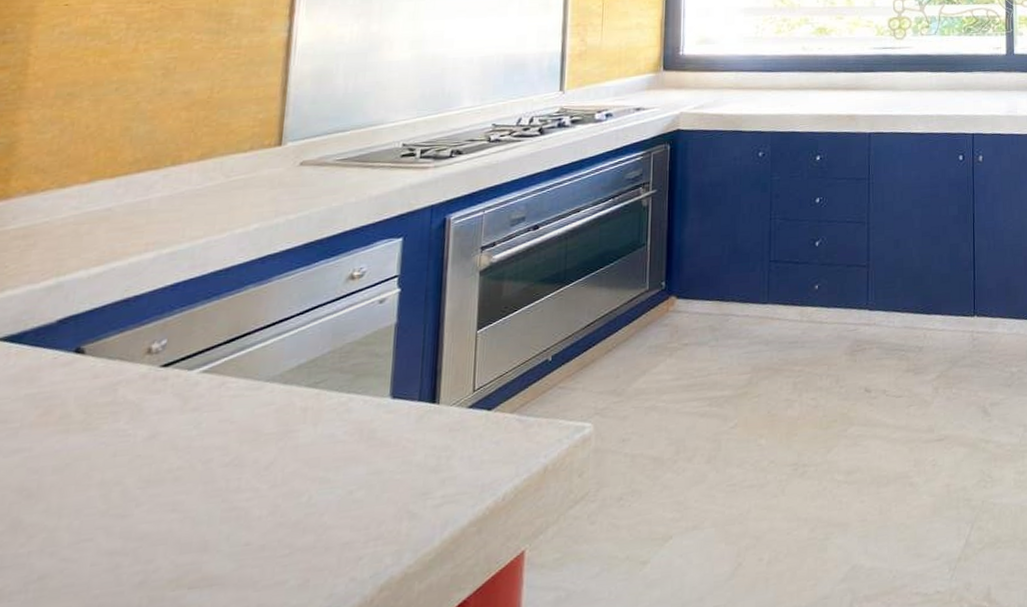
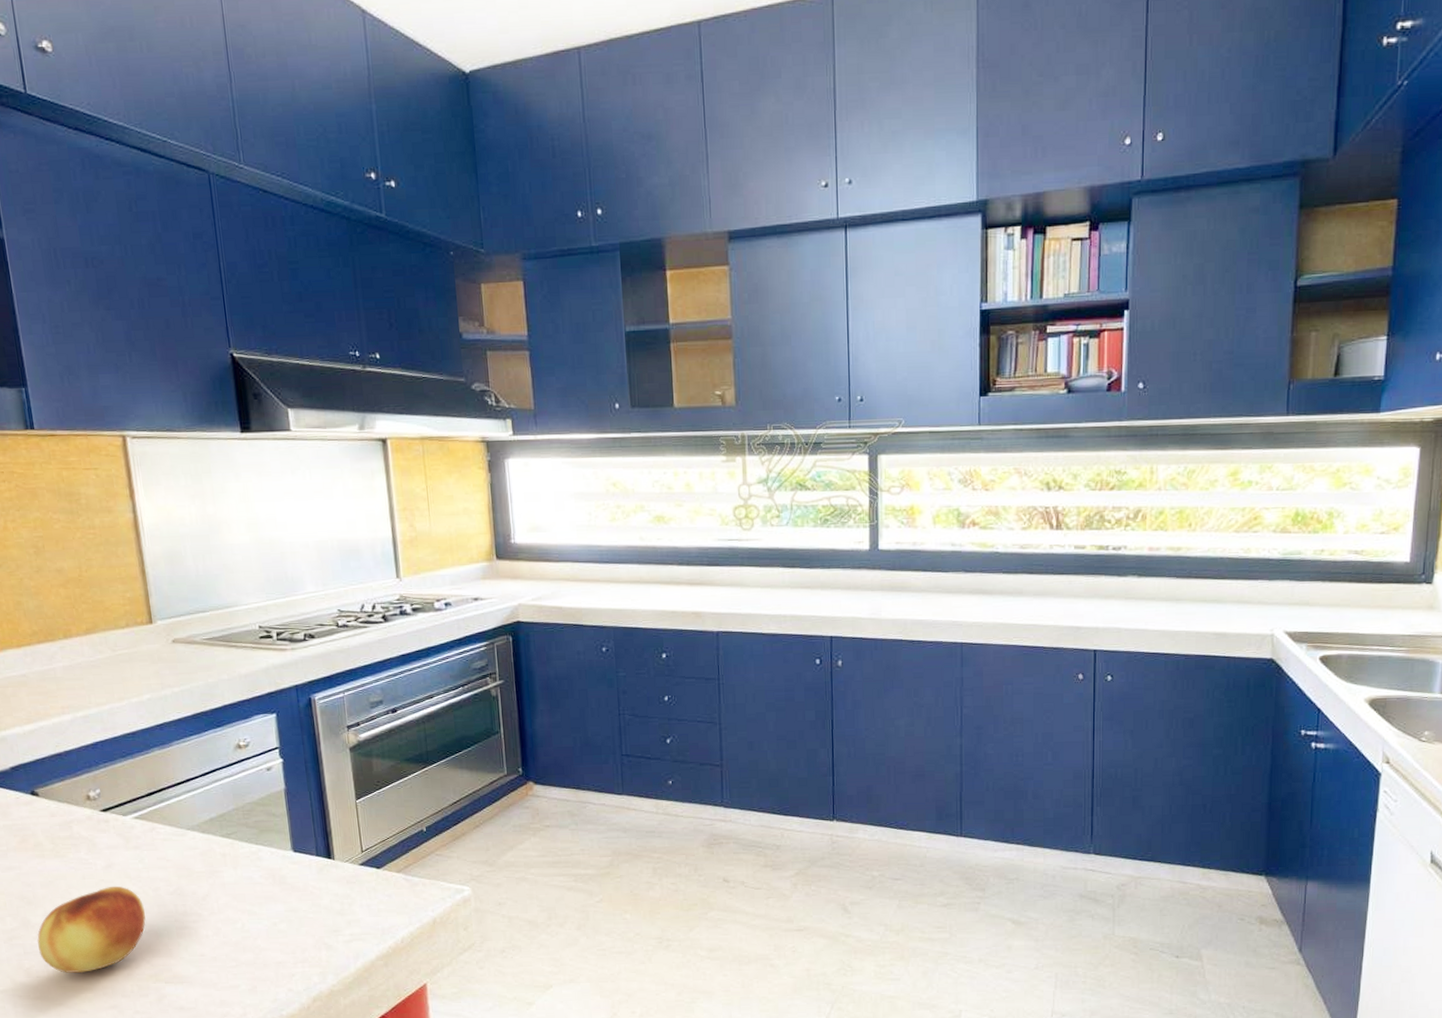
fruit: none [22,461,186,591] -> present [37,886,146,973]

